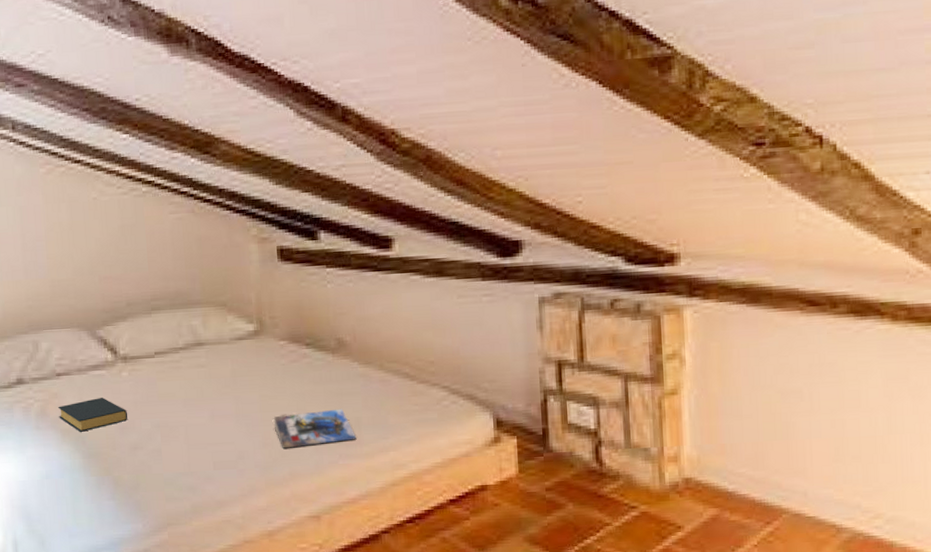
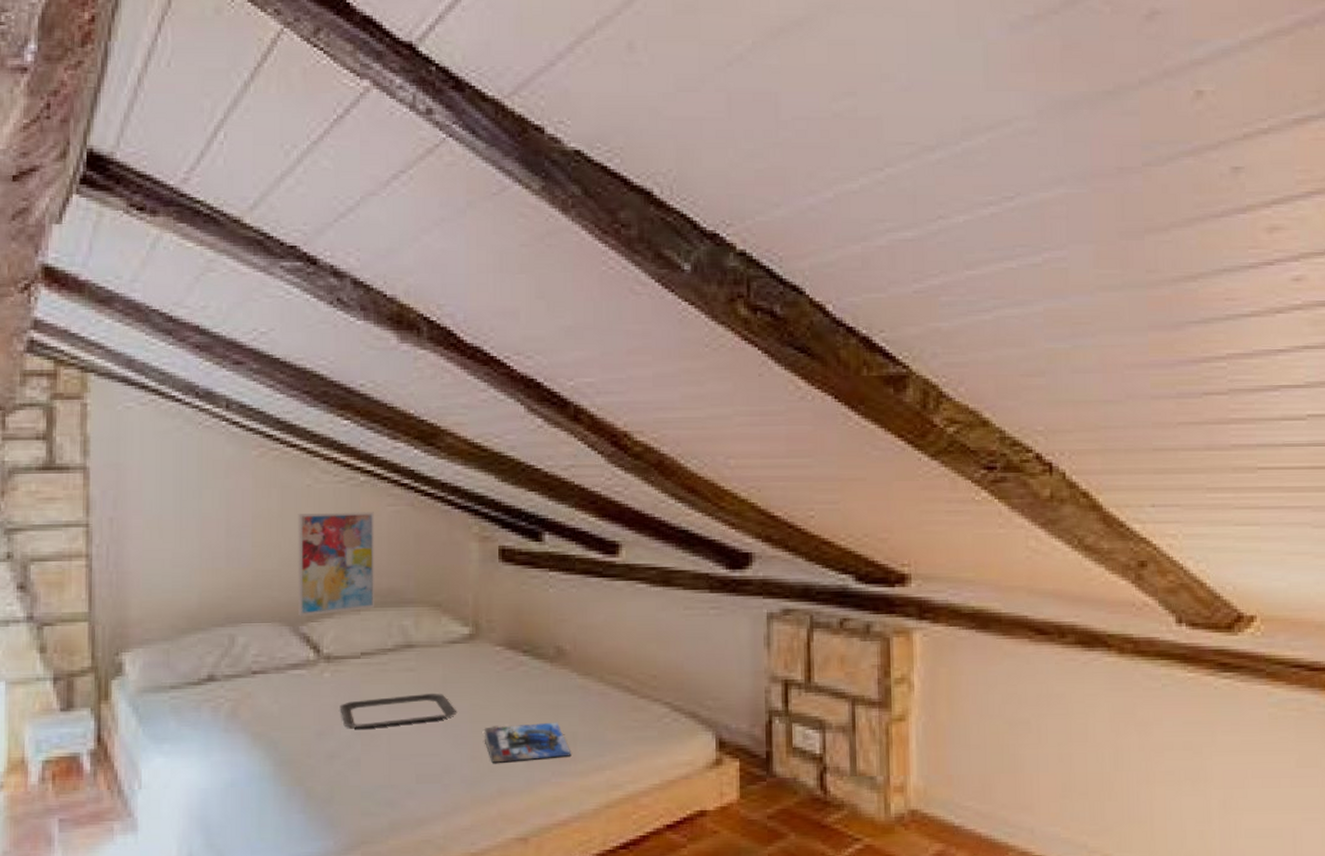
hardback book: present [58,398,127,432] -> none [251,700,326,737]
wall art: none [86,220,164,321] -> present [297,512,374,616]
tray: none [139,386,247,422] -> present [340,693,456,729]

